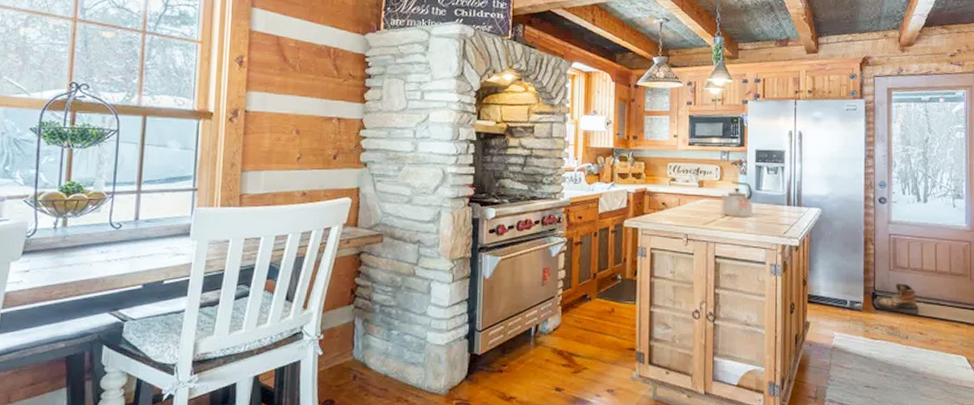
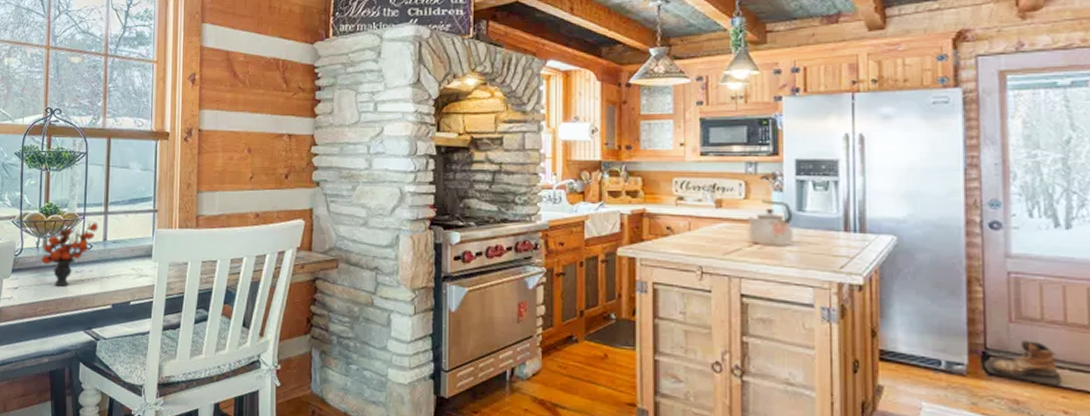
bouquet: none [59,194,129,269] -> present [41,215,98,287]

